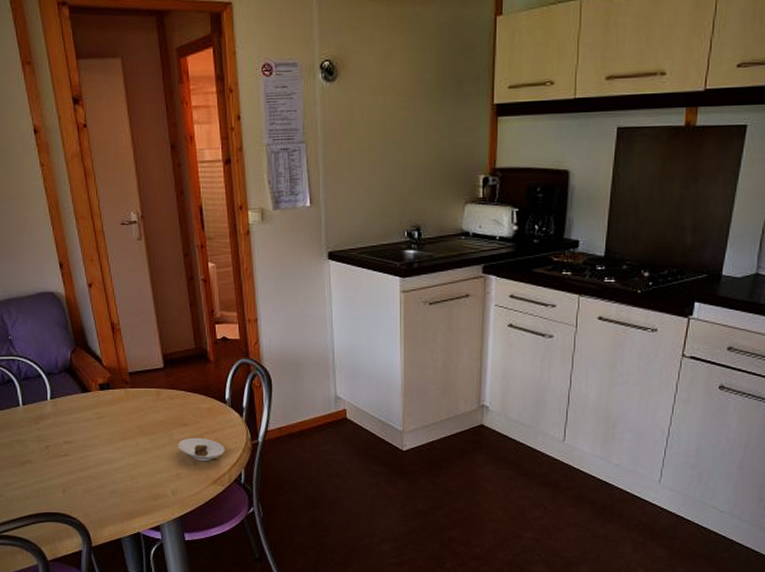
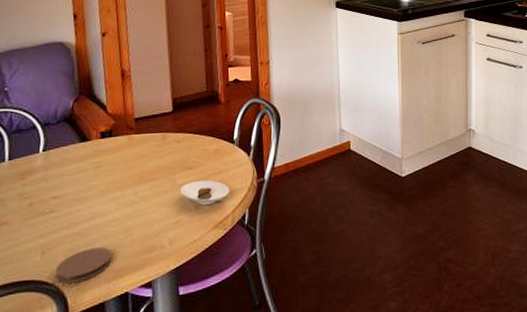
coaster: none [76,491,123,519] -> present [55,247,112,284]

